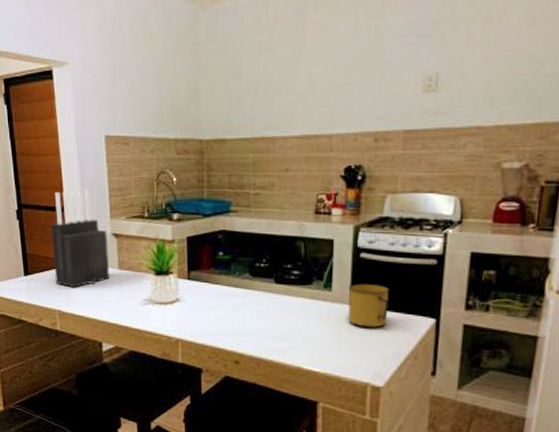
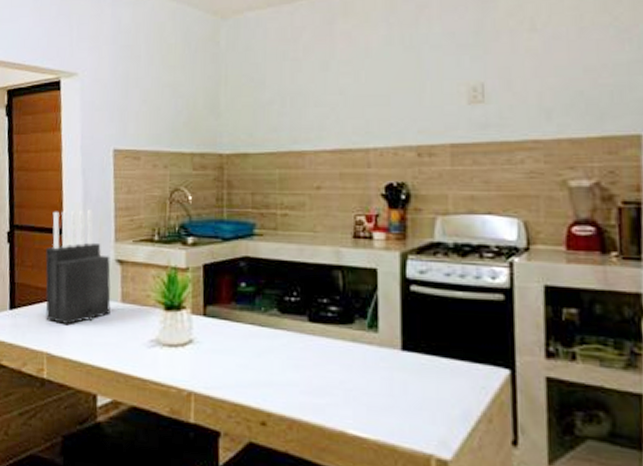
mug: present [348,283,390,328] -> none [398,323,450,380]

